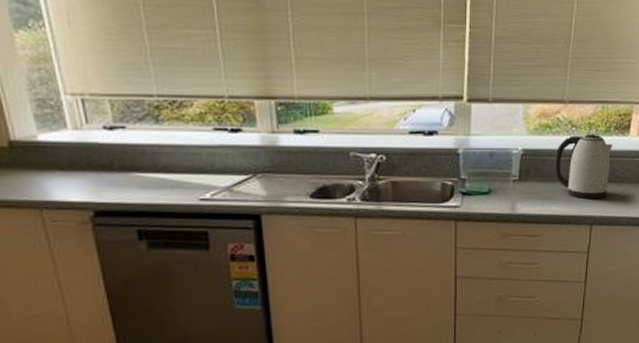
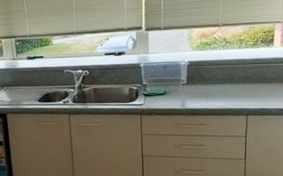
kettle: present [555,133,612,198] -> none [214,47,260,96]

